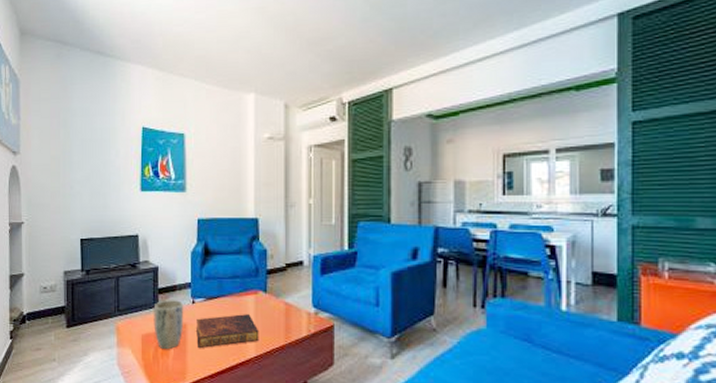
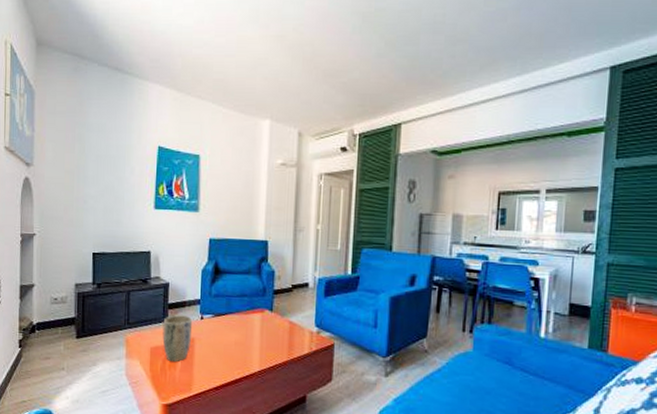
book: present [196,313,259,349] -> none [203,330,264,363]

